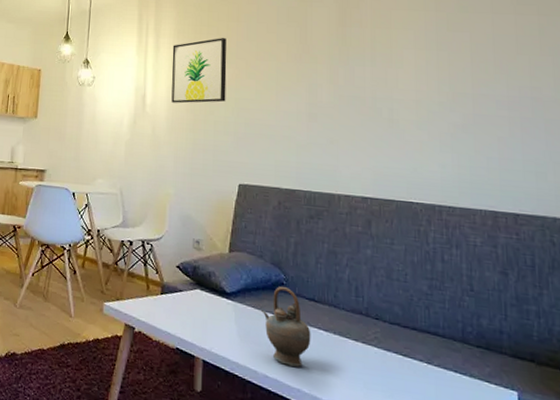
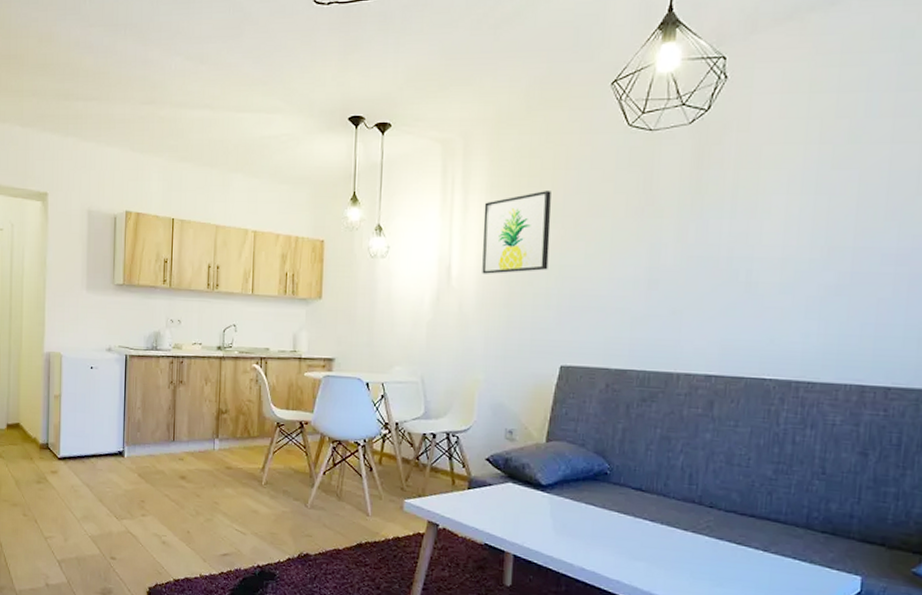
teapot: present [260,286,311,367] -> none [579,476,636,559]

